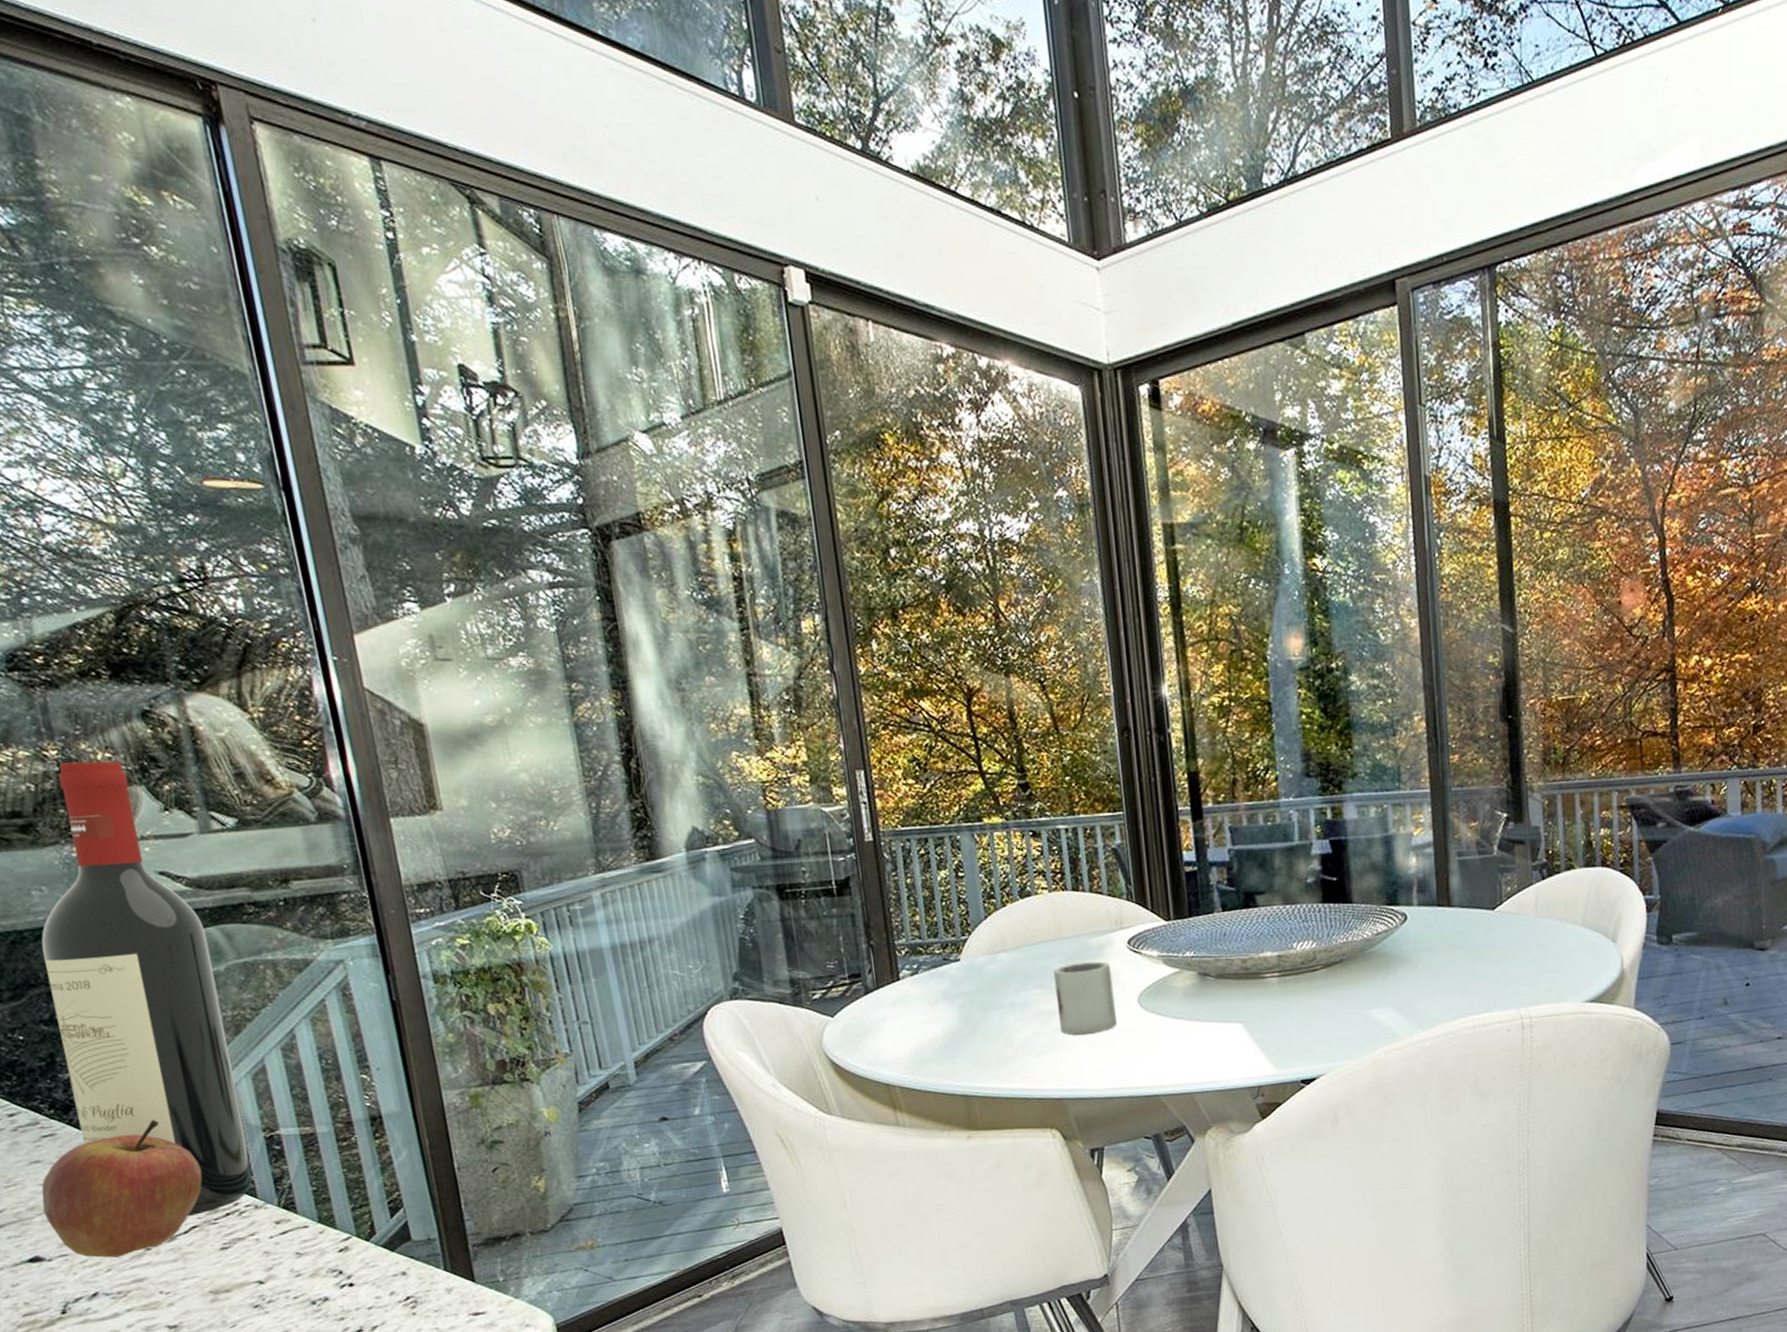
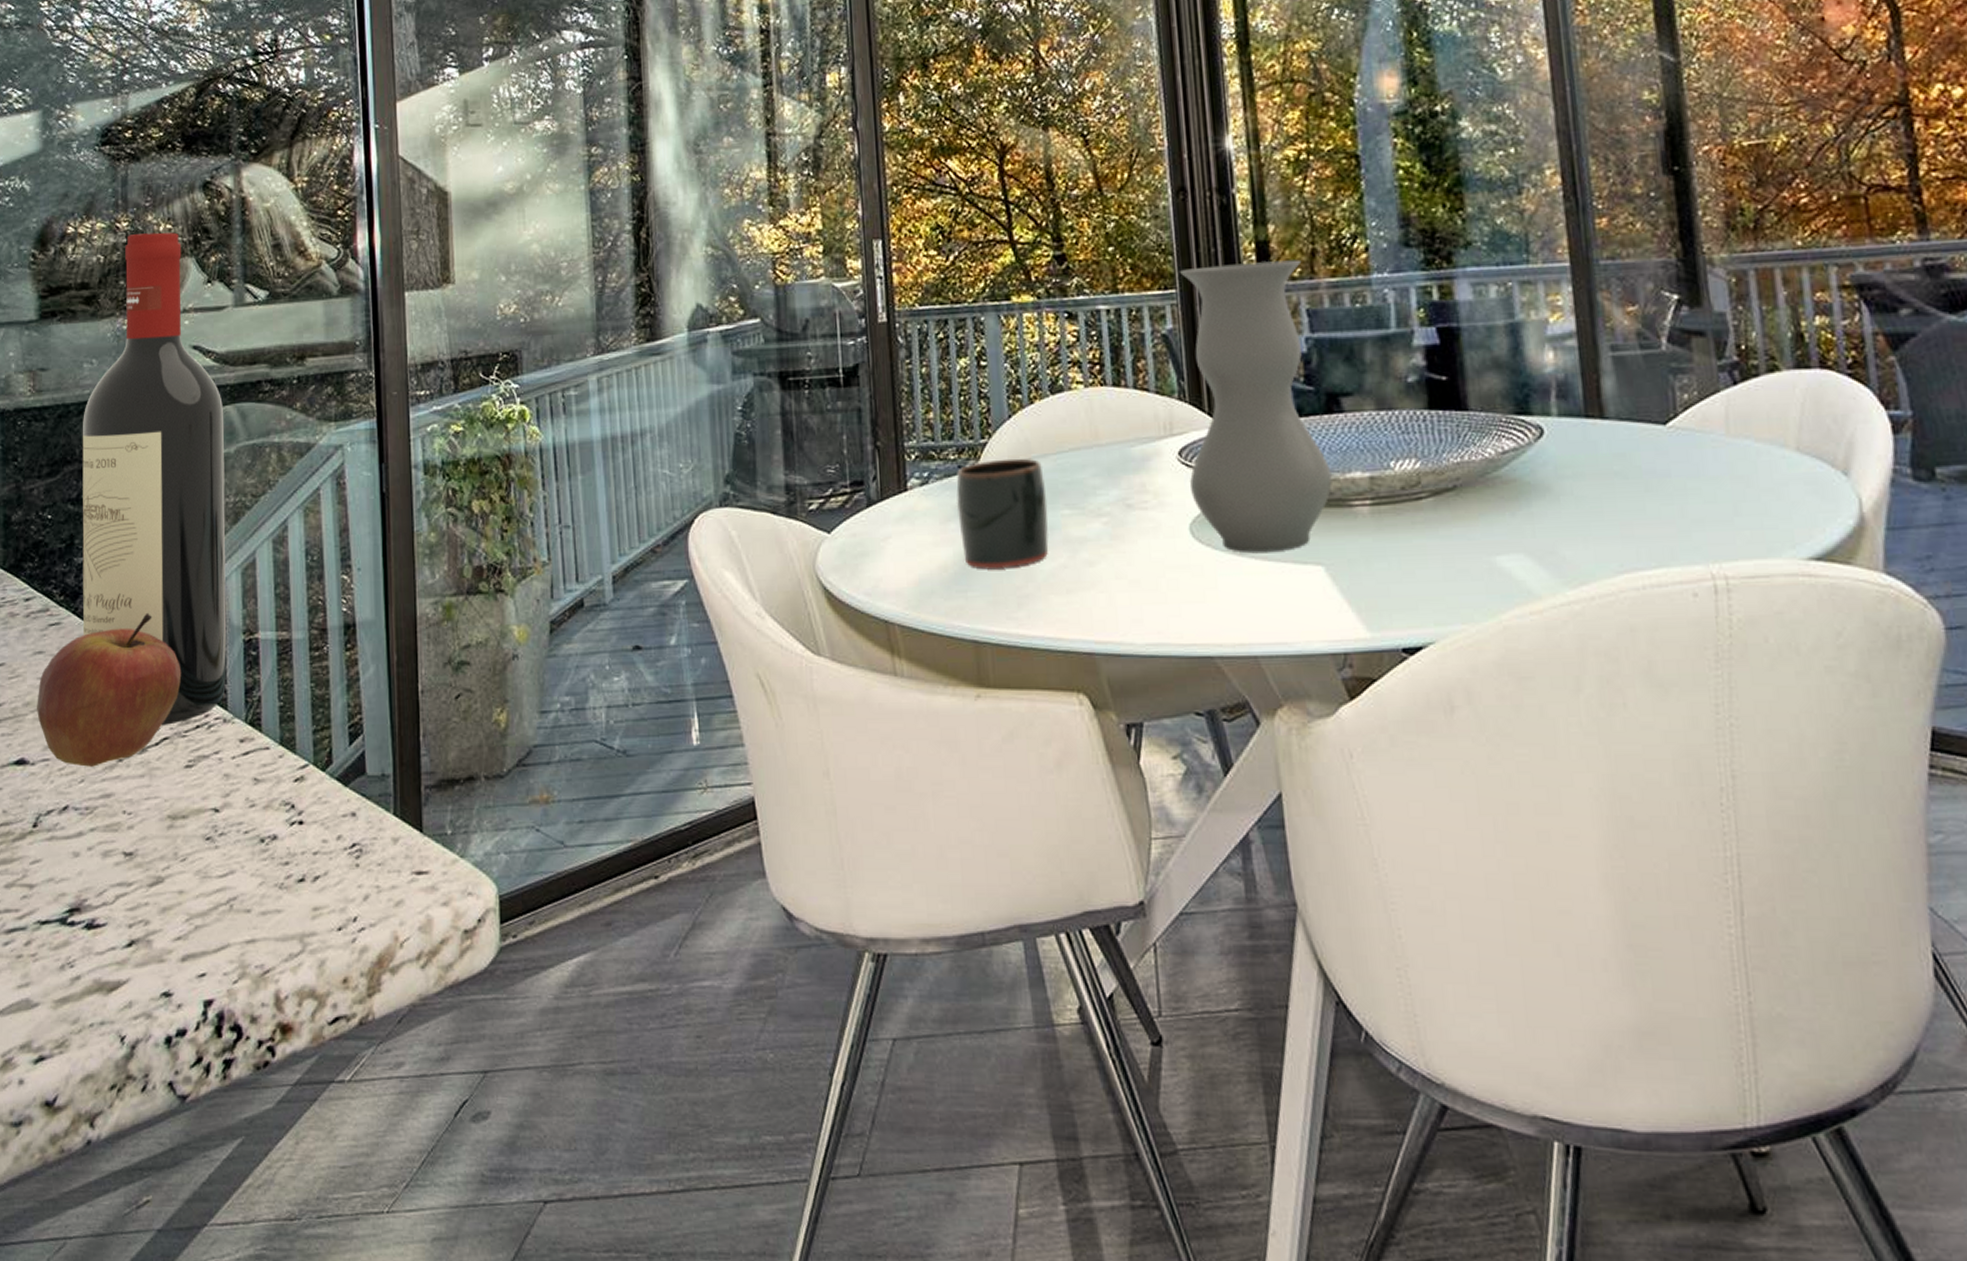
mug: none [942,950,1023,1039] -> present [956,458,1049,568]
cup: present [1053,961,1117,1035] -> none [1086,476,1163,570]
vase: none [1125,787,1249,1016] -> present [1179,259,1332,552]

